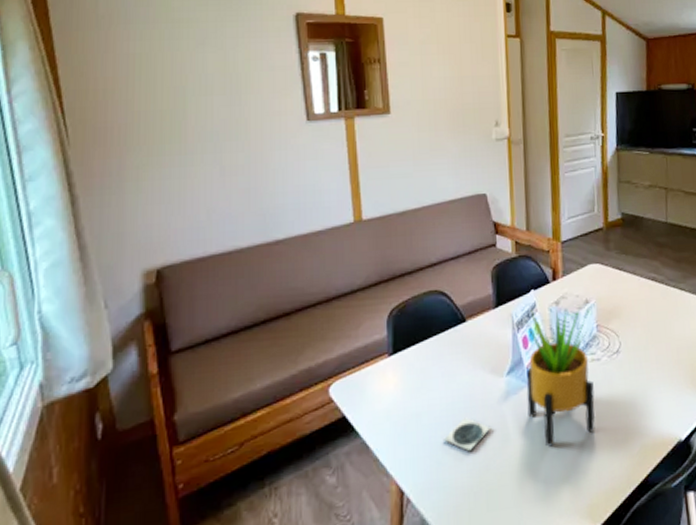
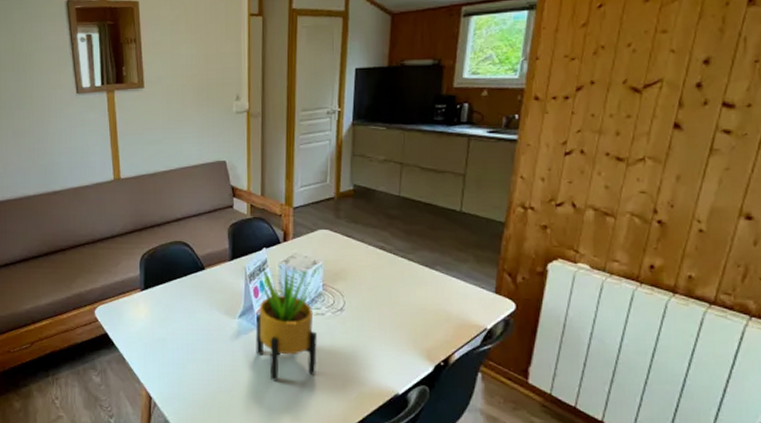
coaster: present [442,417,490,452] -> none [183,347,223,375]

